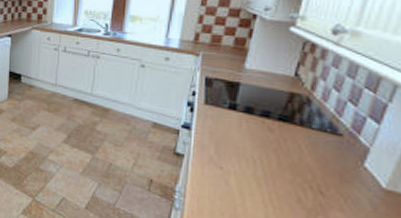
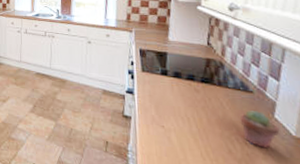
potted succulent: none [318,156,368,200] -> present [239,110,280,149]

